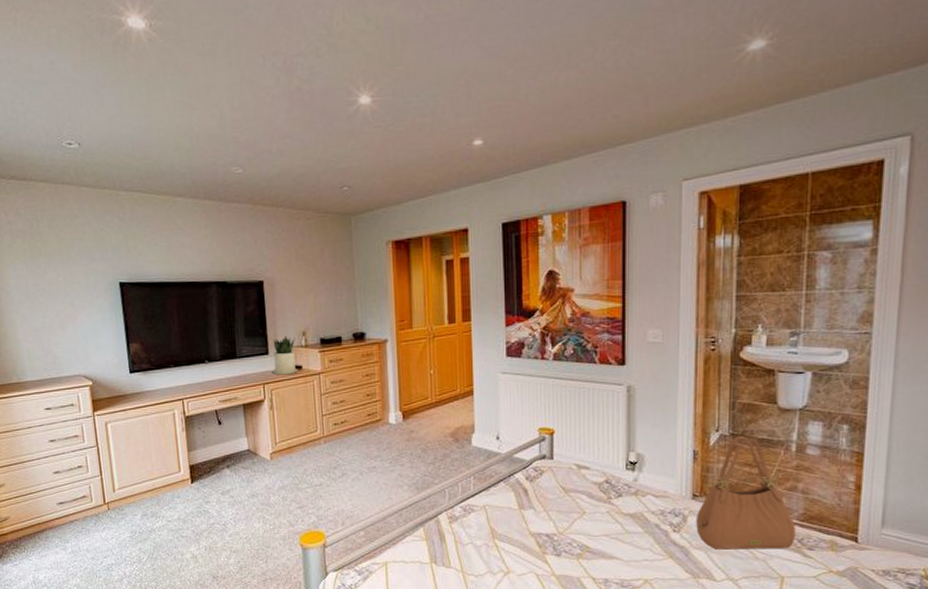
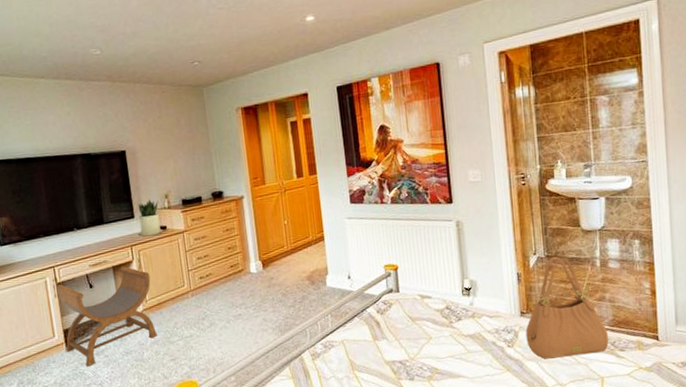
stool: none [184,404,285,506] -> present [56,266,157,367]

